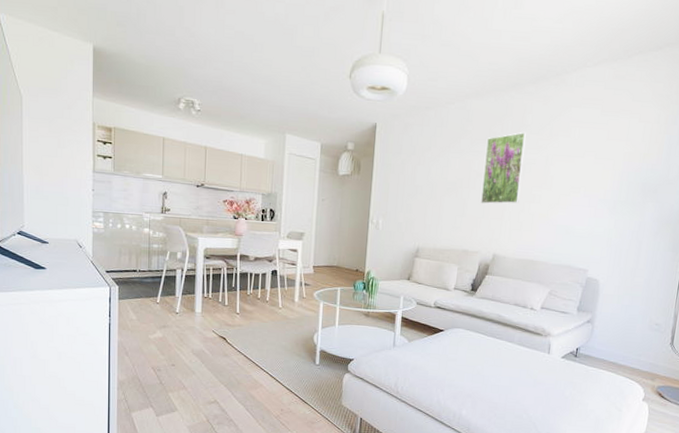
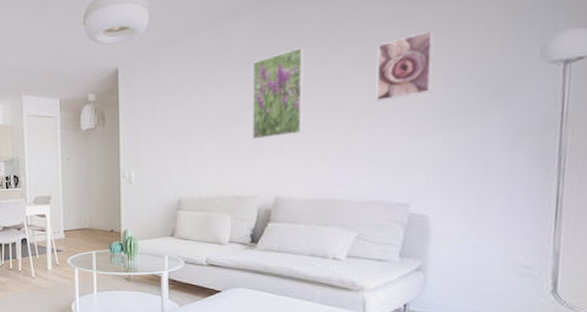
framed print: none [573,136,617,186] -> present [375,30,434,102]

